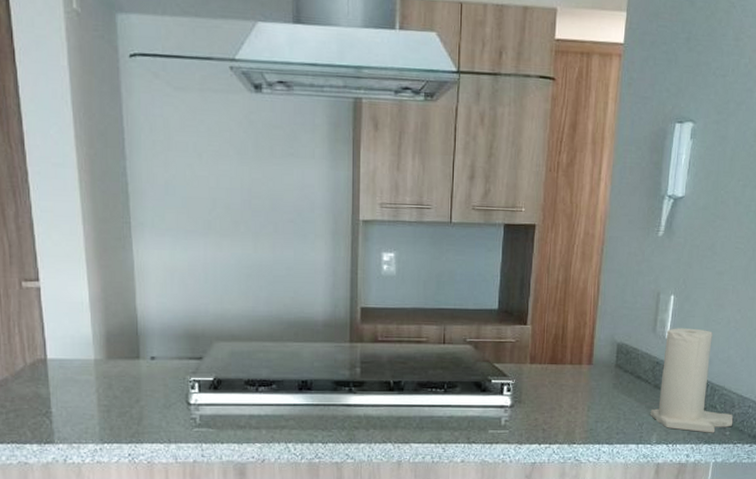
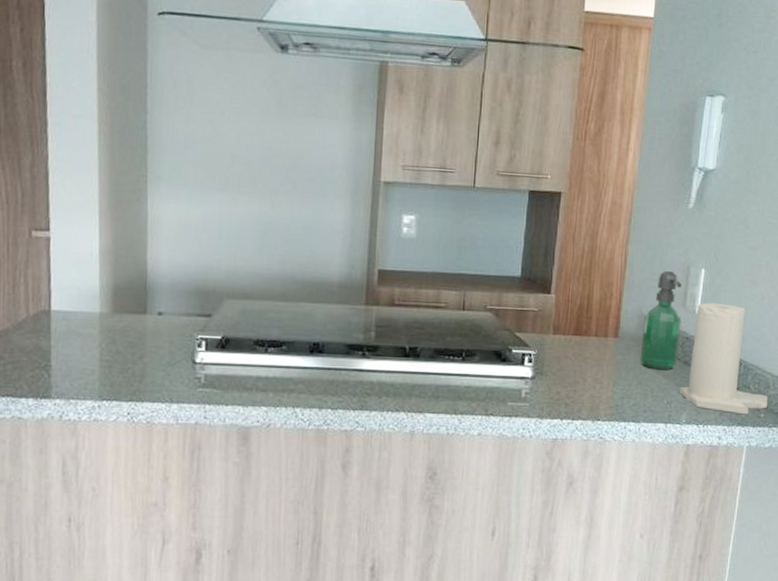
soap dispenser: none [613,298,652,394] -> present [640,270,682,371]

